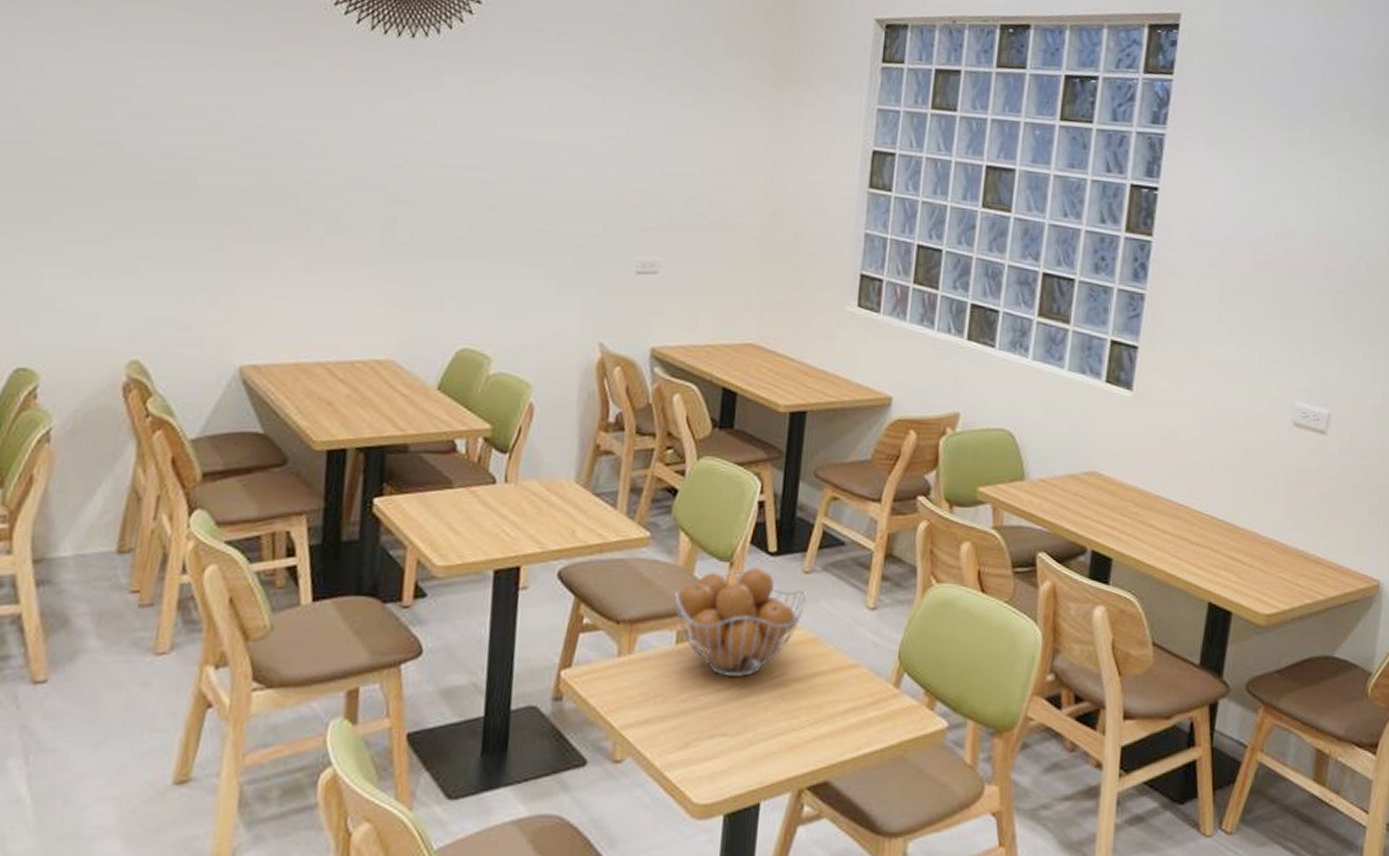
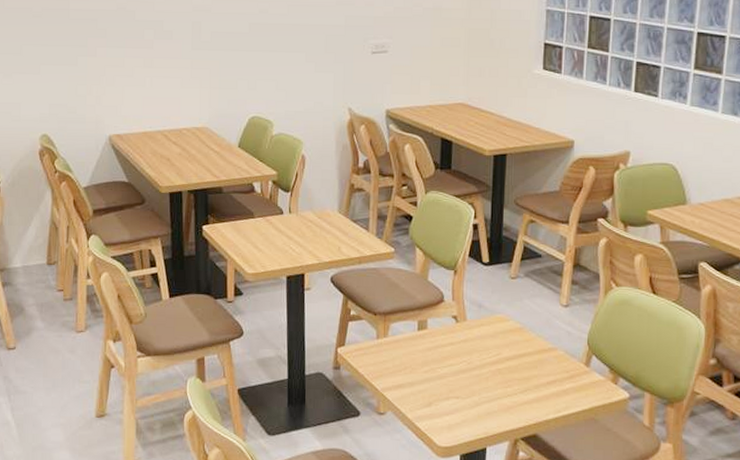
fruit basket: present [675,568,806,677] -> none [415,274,513,355]

